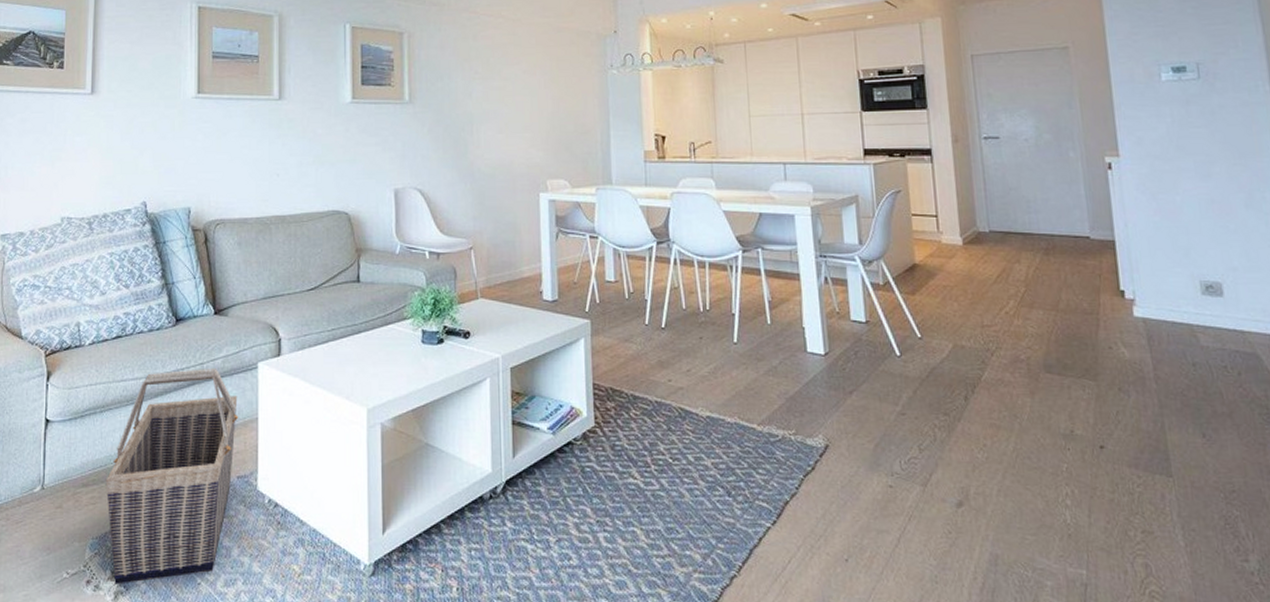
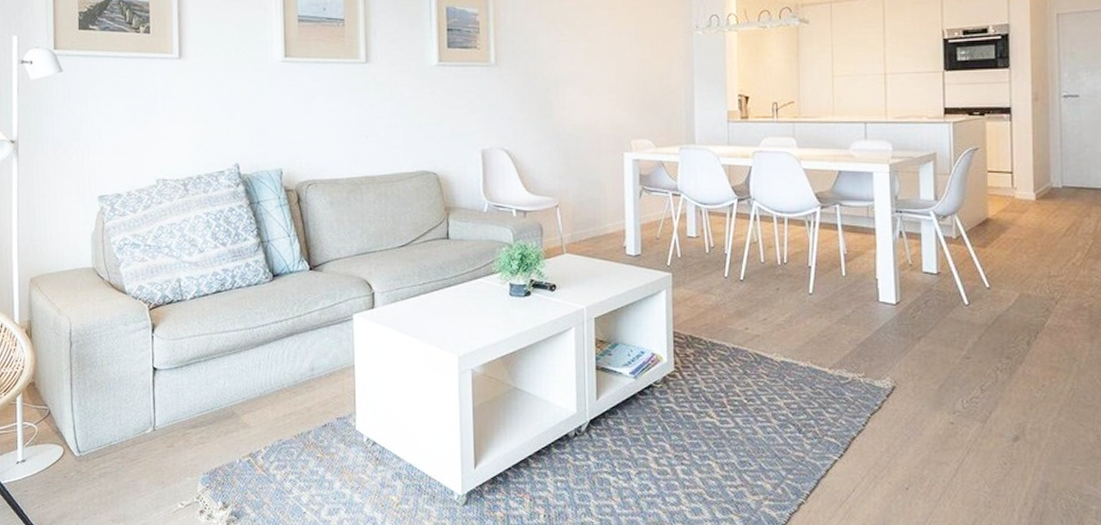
basket: present [105,367,239,585] -> none [213,319,337,514]

